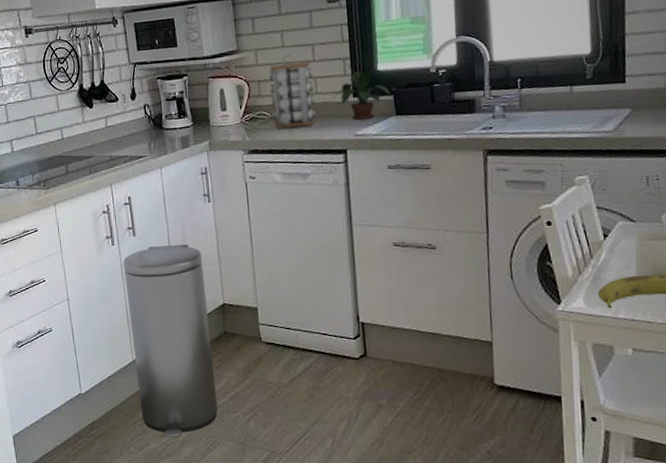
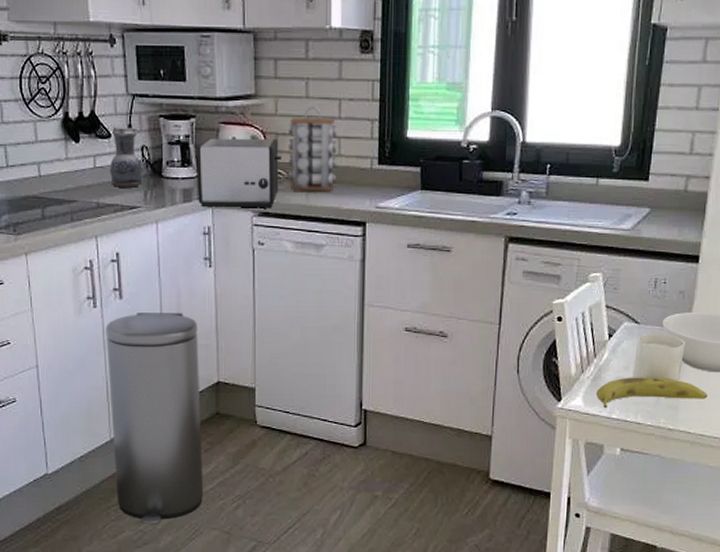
ceramic jug: none [118,90,147,142] -> present [109,127,143,188]
toaster: none [190,85,265,151] -> present [196,138,281,209]
potted plant: present [333,64,391,120] -> none [357,126,418,190]

